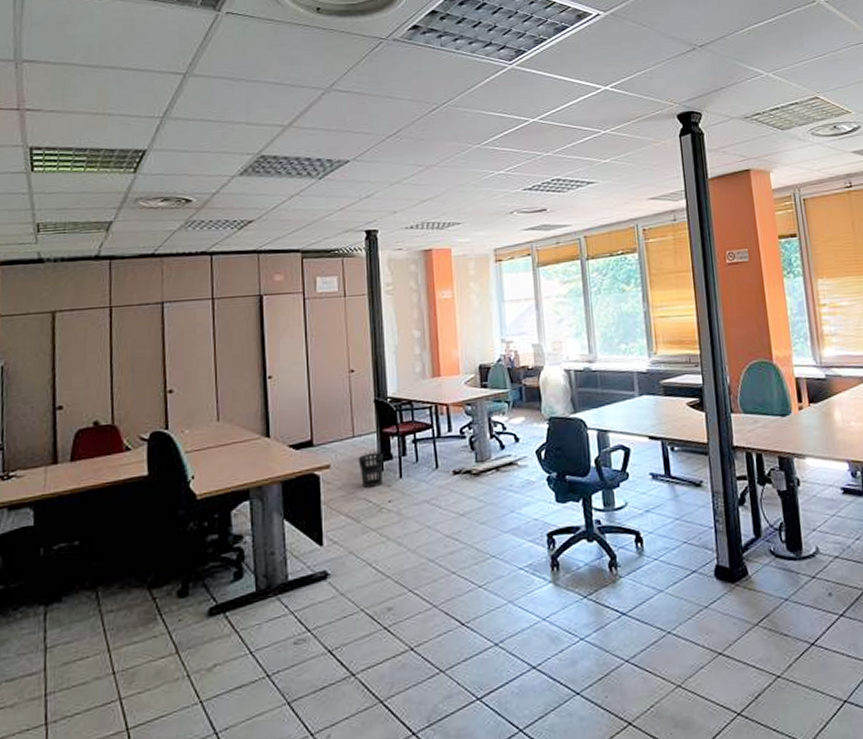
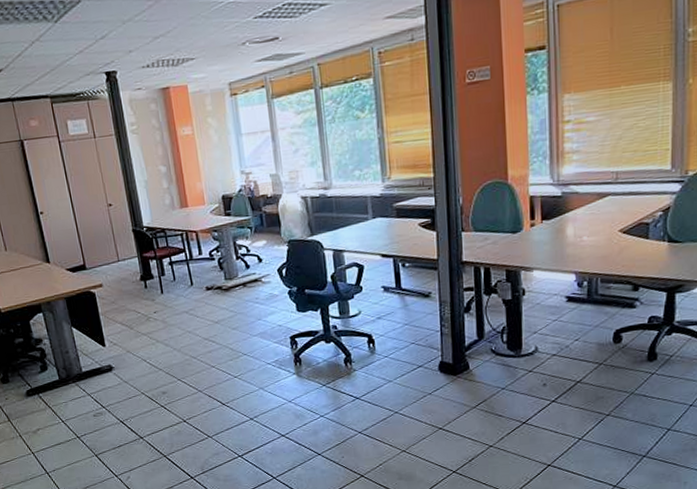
wastebasket: present [358,452,384,488] -> none [124,273,148,302]

